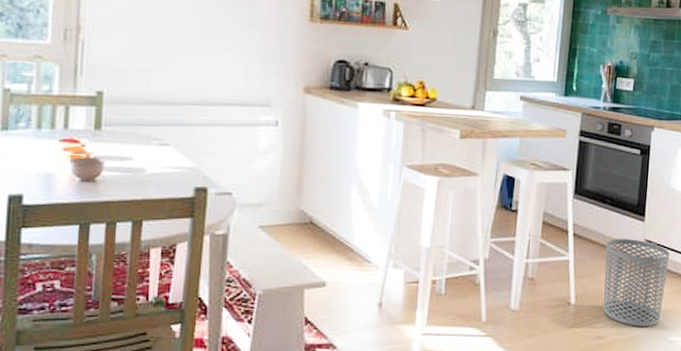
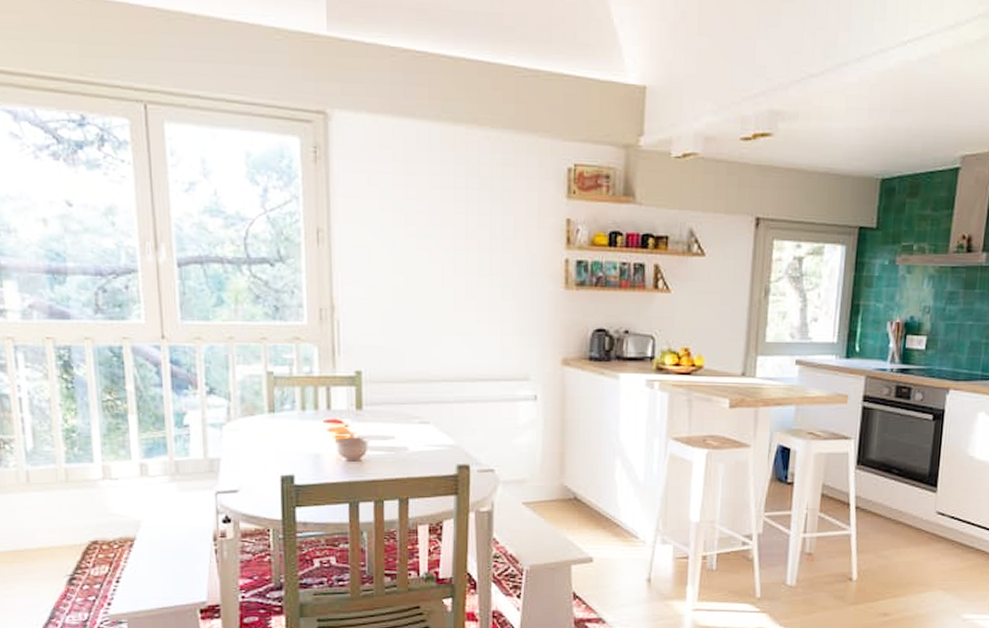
waste bin: present [603,239,670,327] -> none [889,511,965,603]

